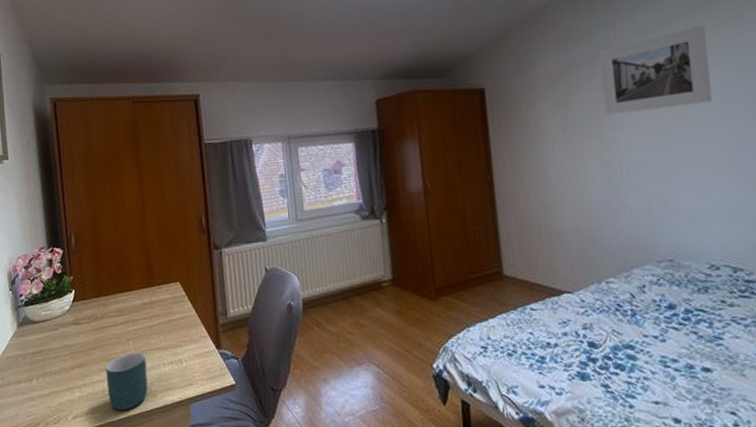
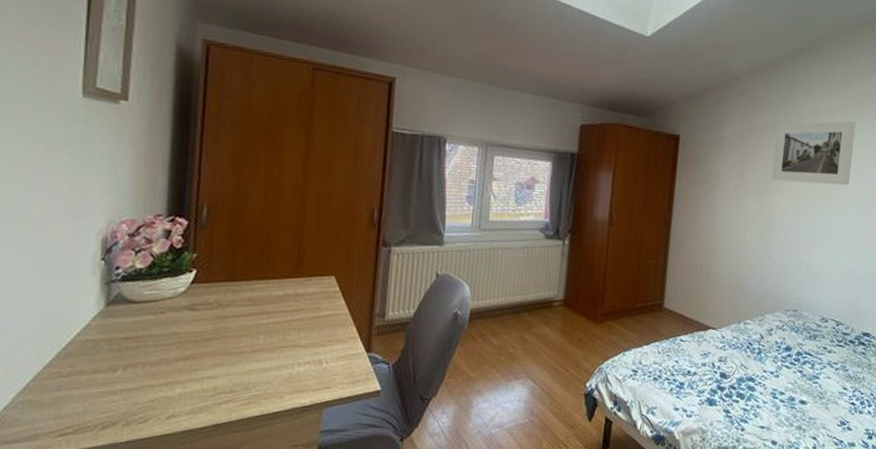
mug: present [105,353,148,410] -> none [220,348,278,411]

